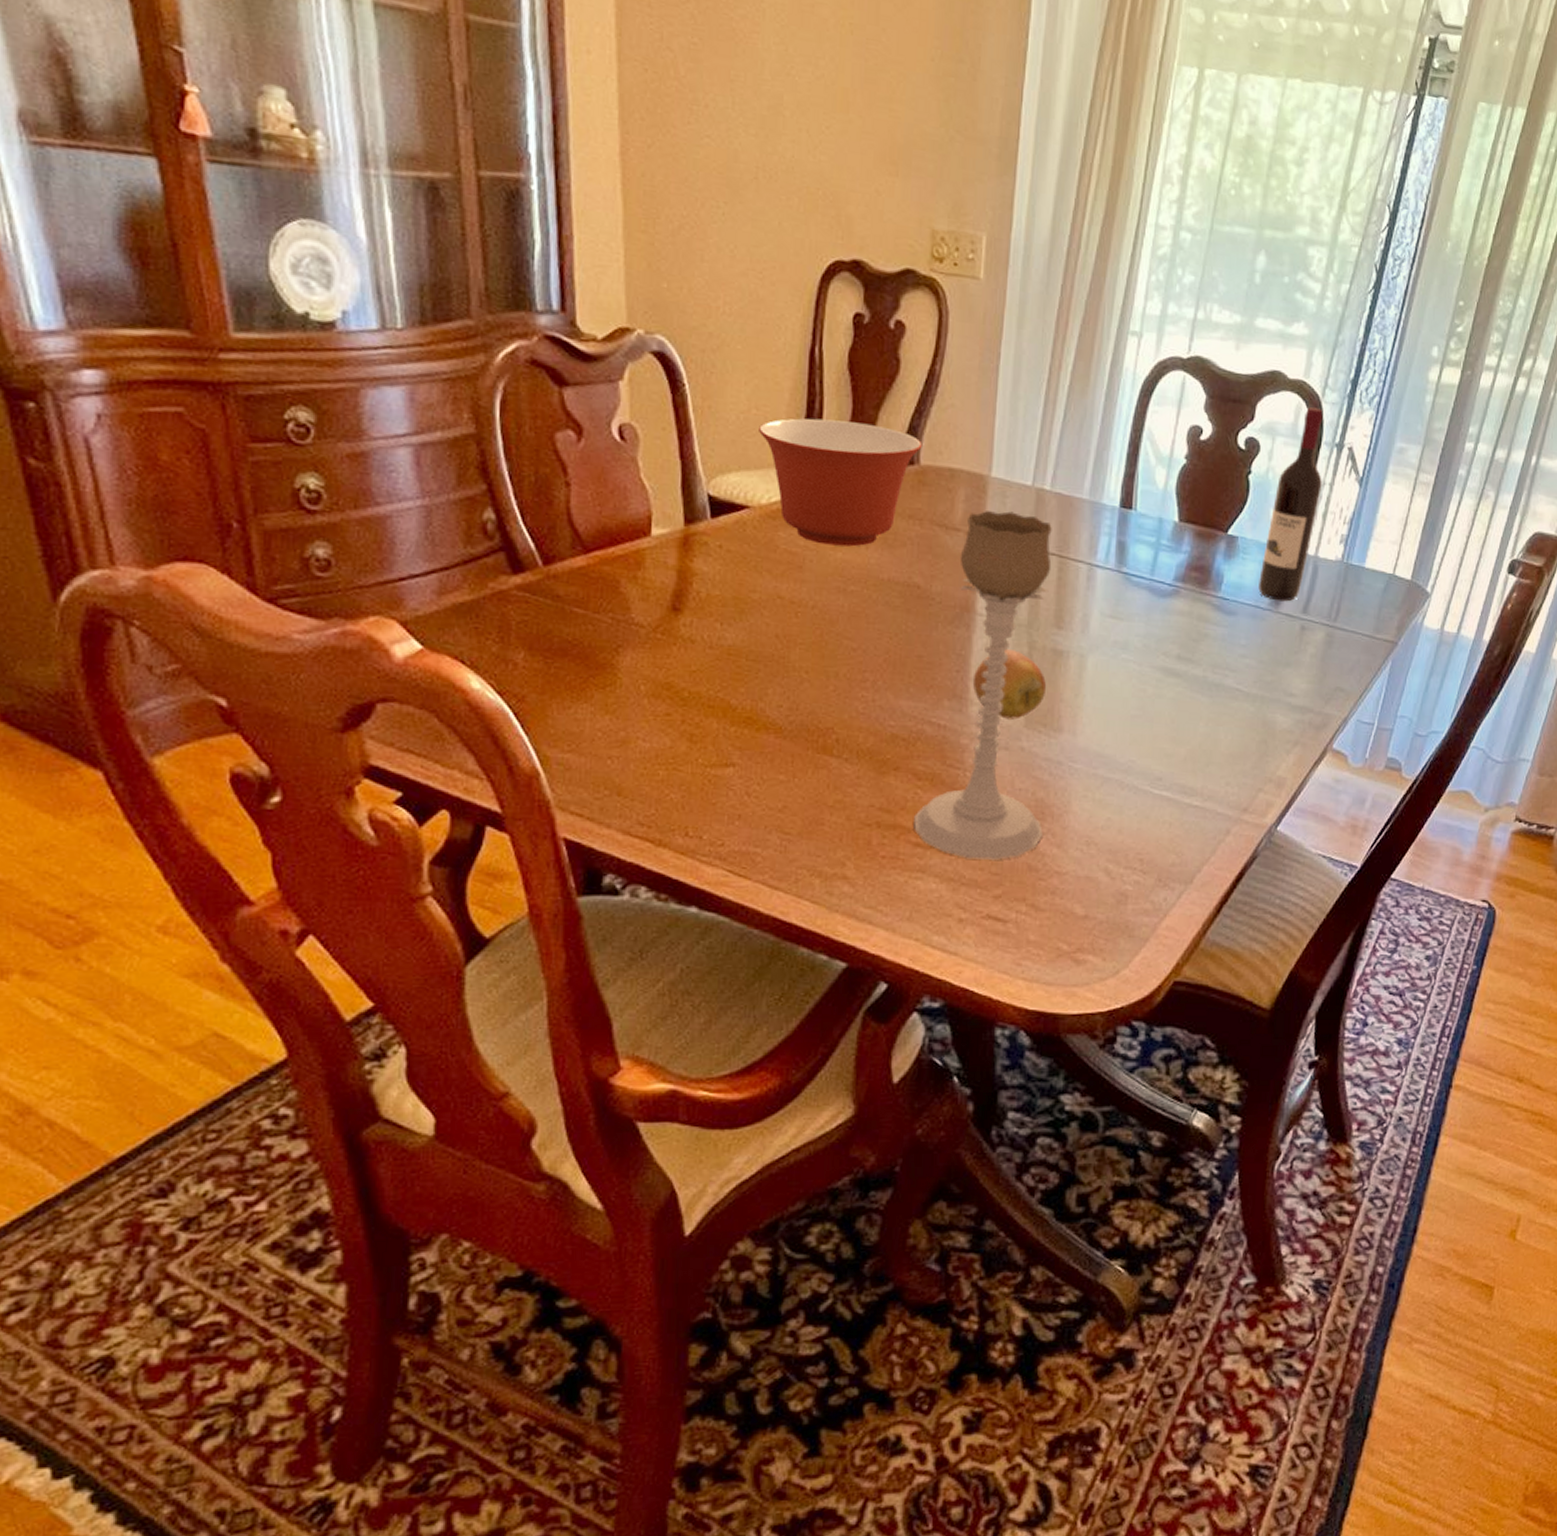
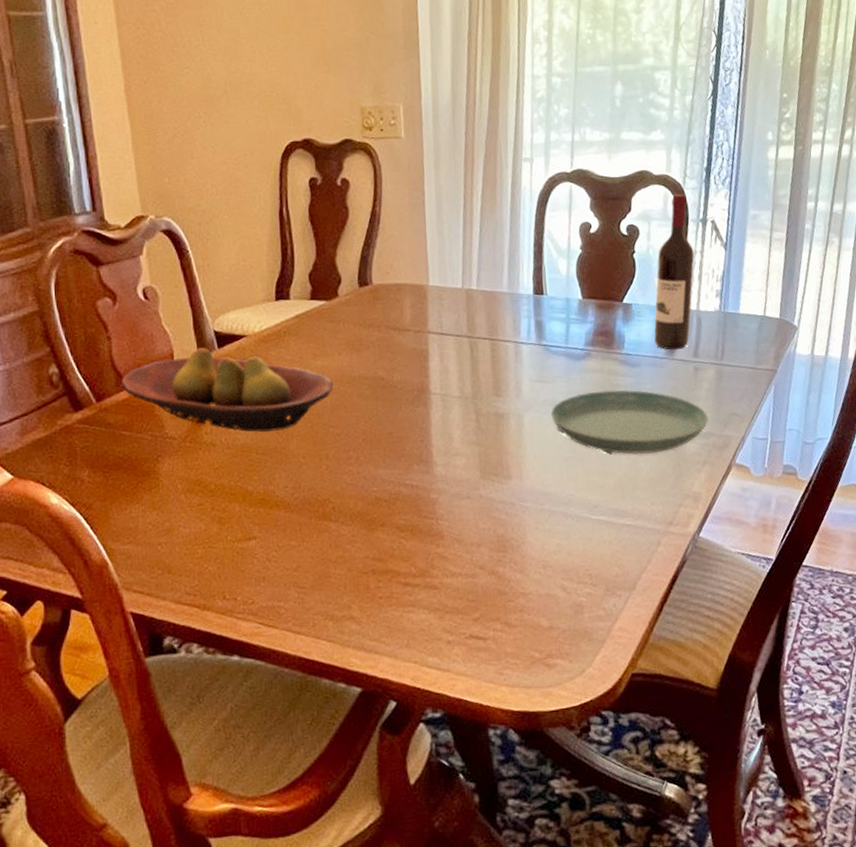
fruit bowl: none [579,513,854,634] -> present [122,347,333,432]
mixing bowl: present [759,418,923,547] -> none [247,259,373,357]
candle holder: present [914,509,1052,860] -> none [401,310,507,591]
apple: present [972,649,1047,720] -> none [434,418,495,474]
saucer: none [1121,638,1309,724] -> present [551,389,709,455]

